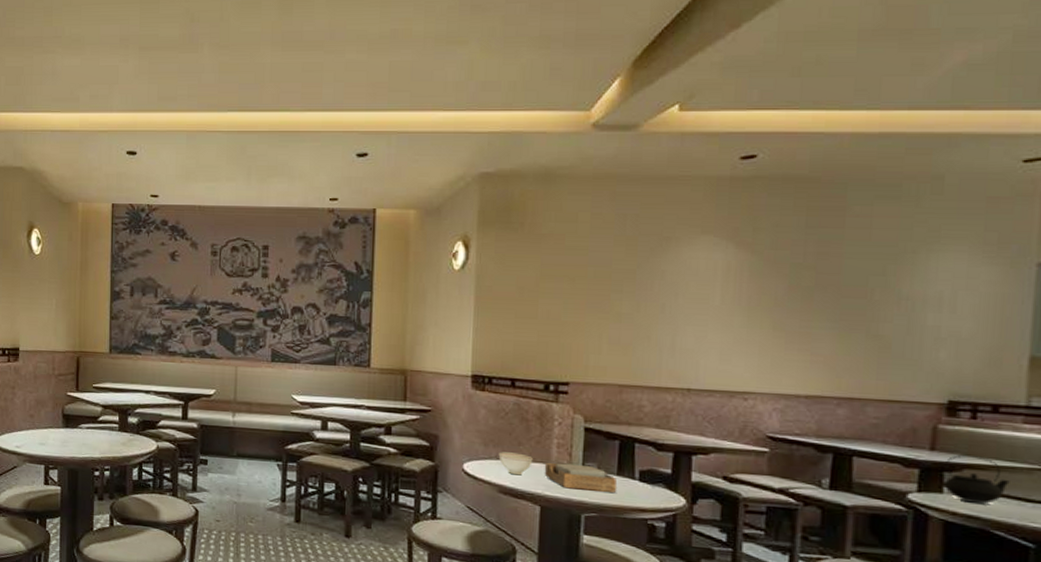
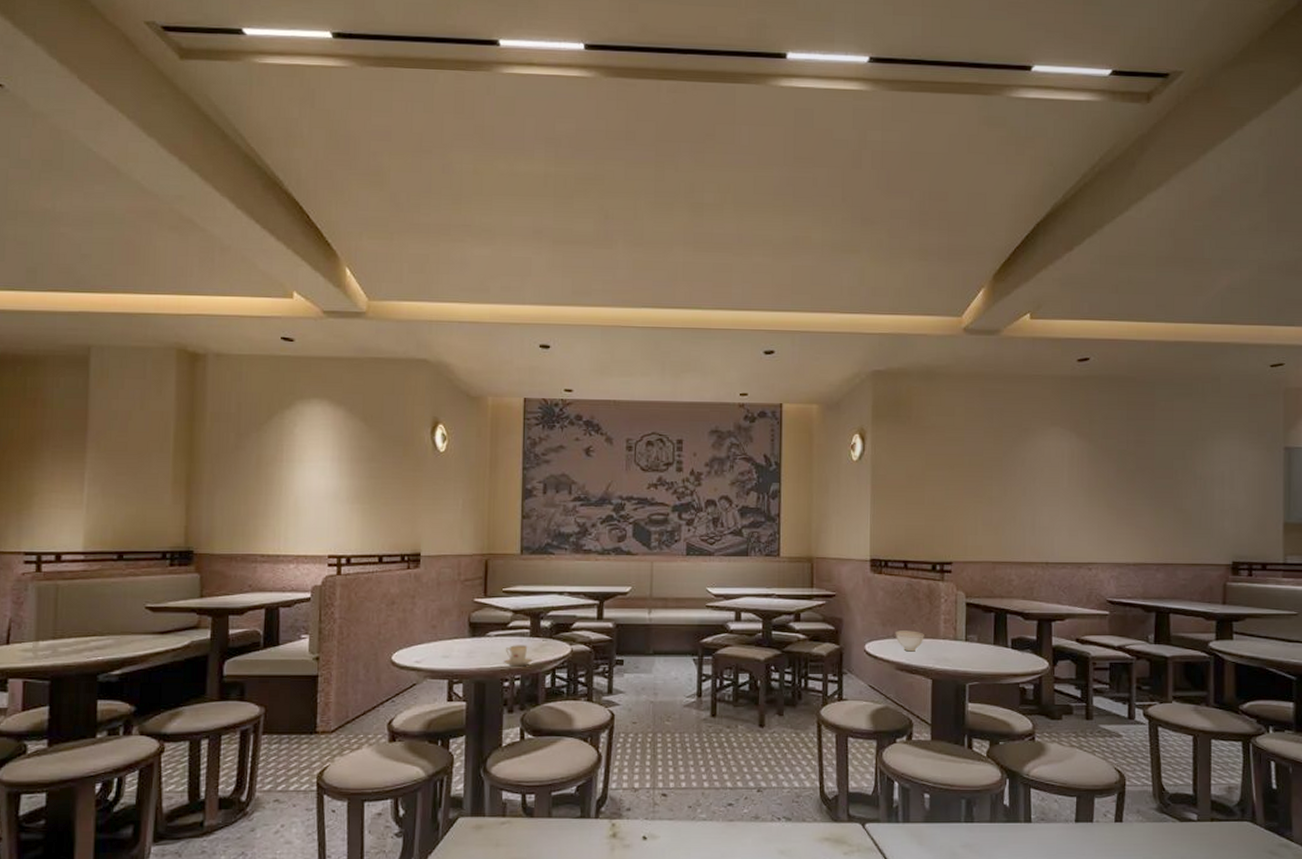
teacup: none [94,438,121,459] -> present [503,645,533,667]
napkin holder: present [544,463,618,494] -> none [934,637,994,662]
teapot: present [944,454,1010,504] -> none [1234,606,1277,646]

